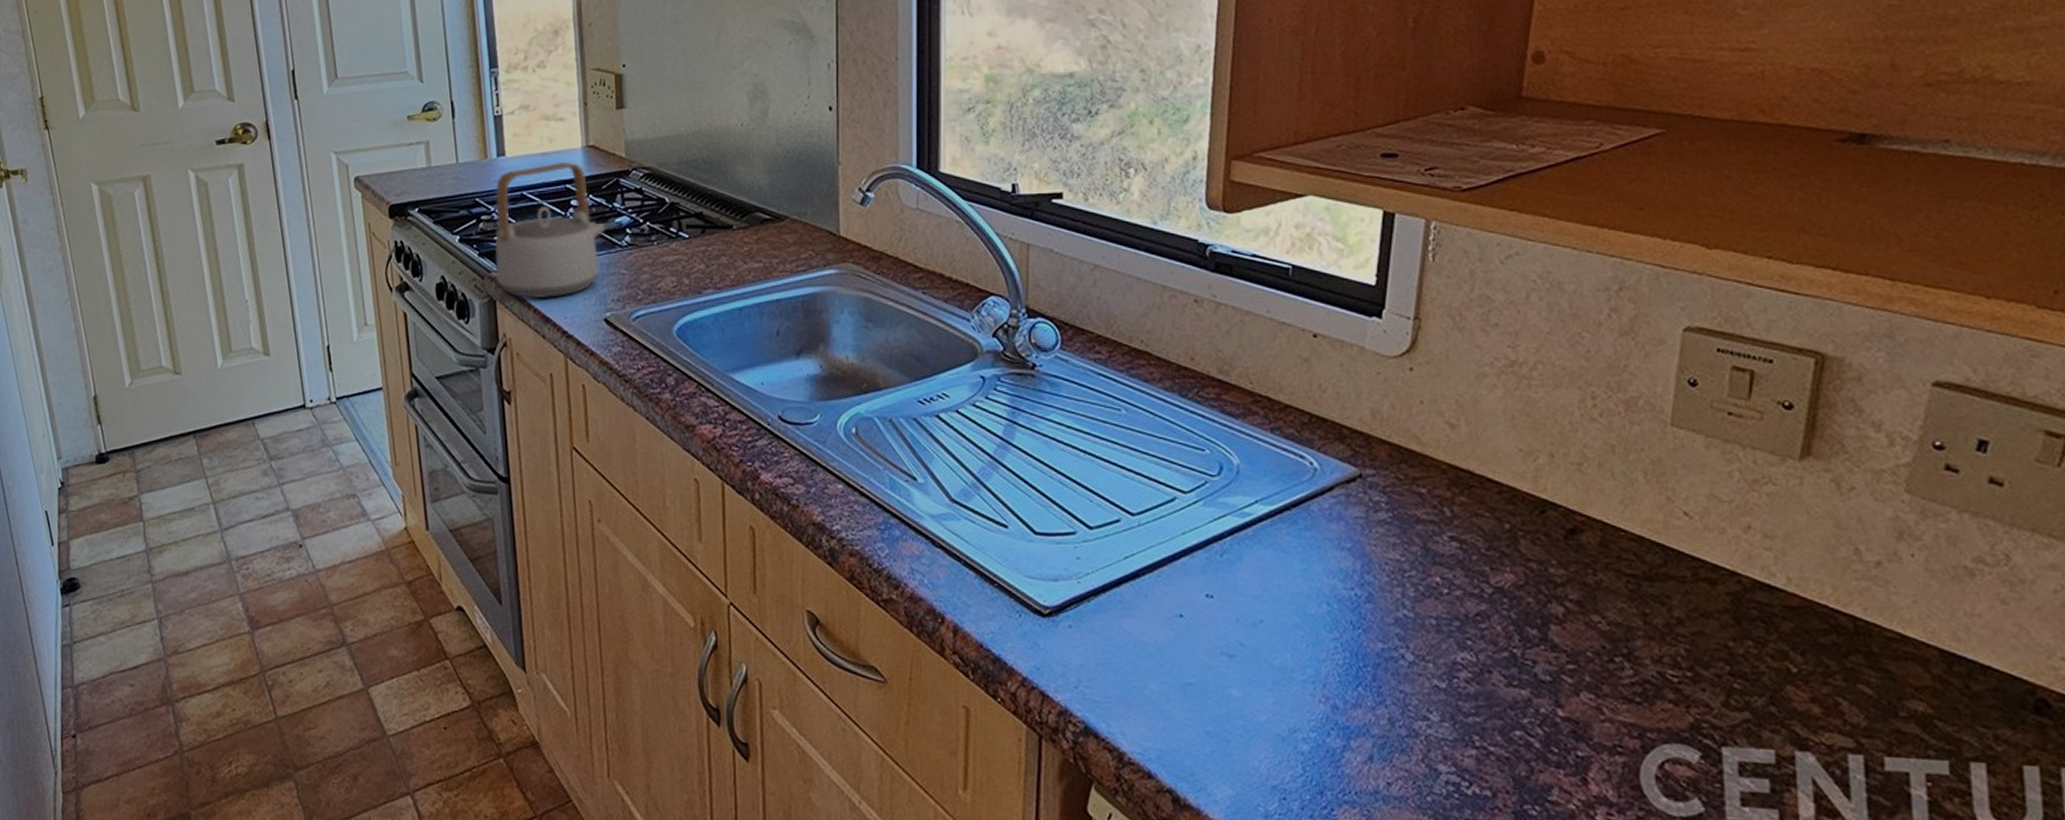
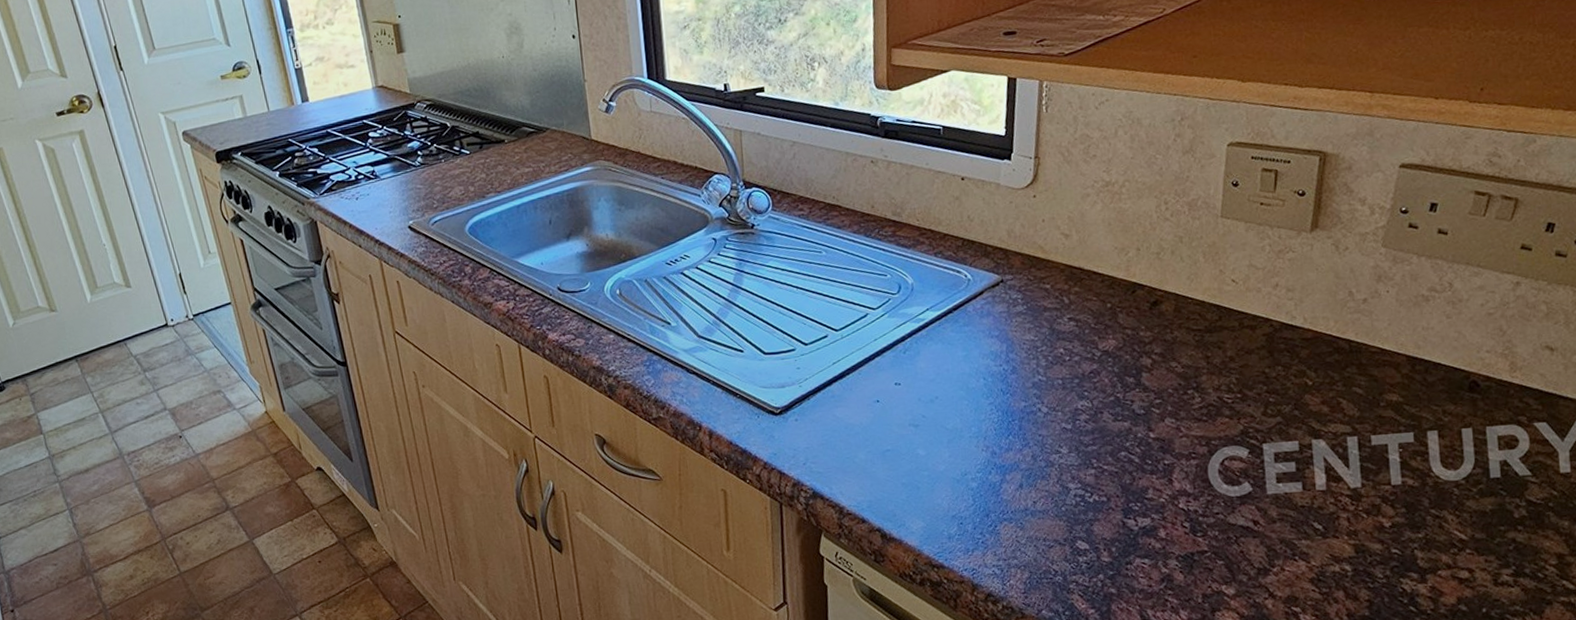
teapot: present [494,161,606,299] -> none [304,101,401,216]

